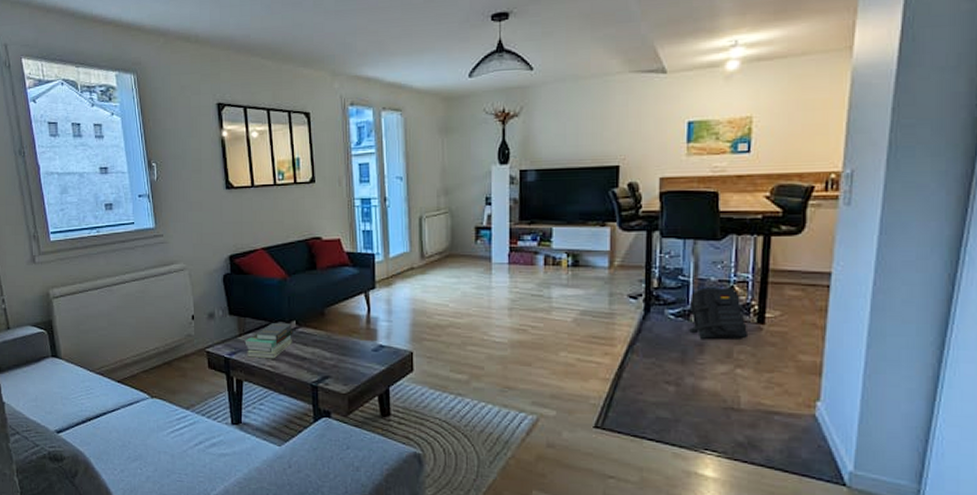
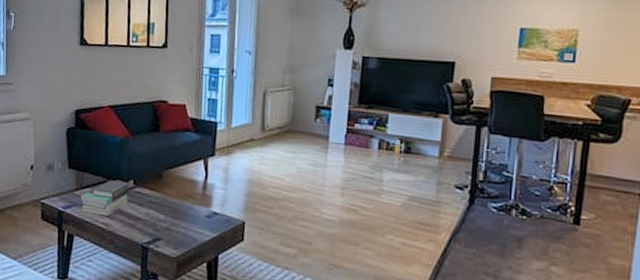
backpack: present [689,287,749,341] -> none [510,185,565,238]

